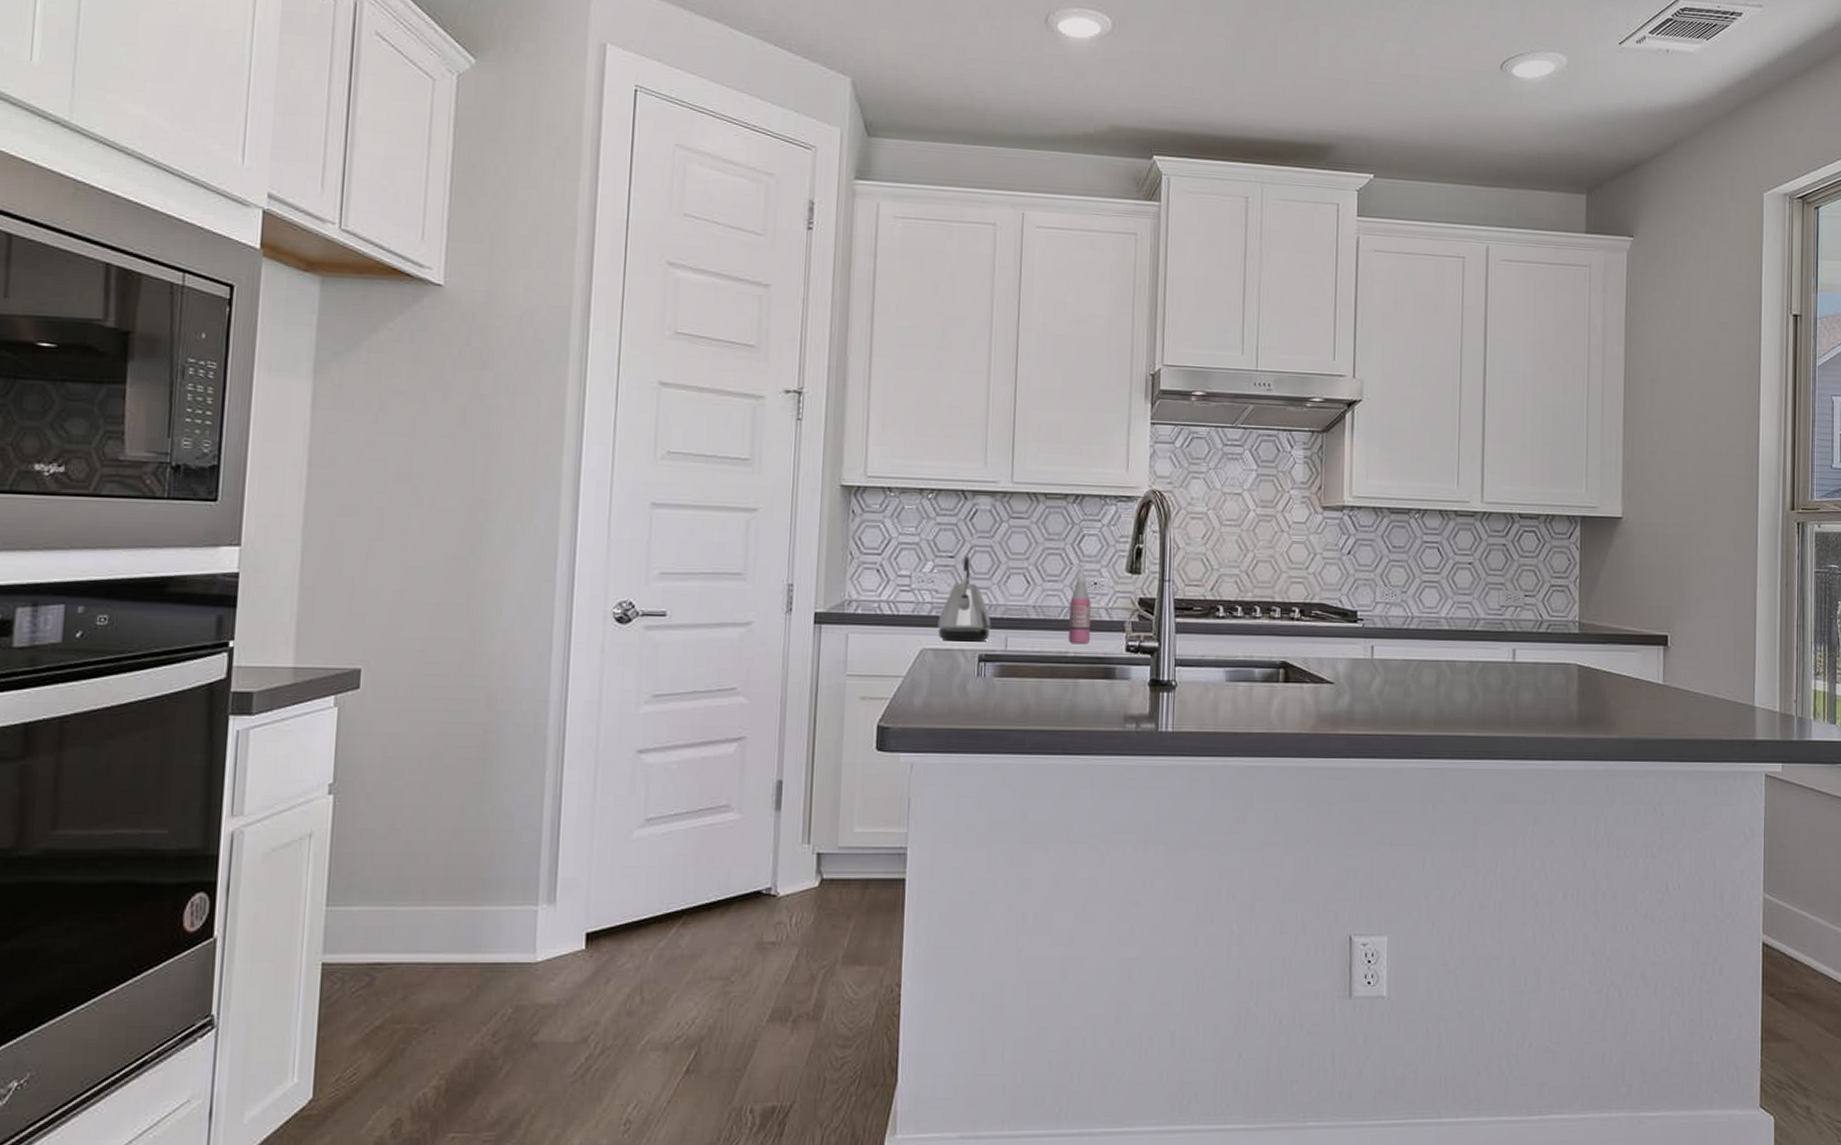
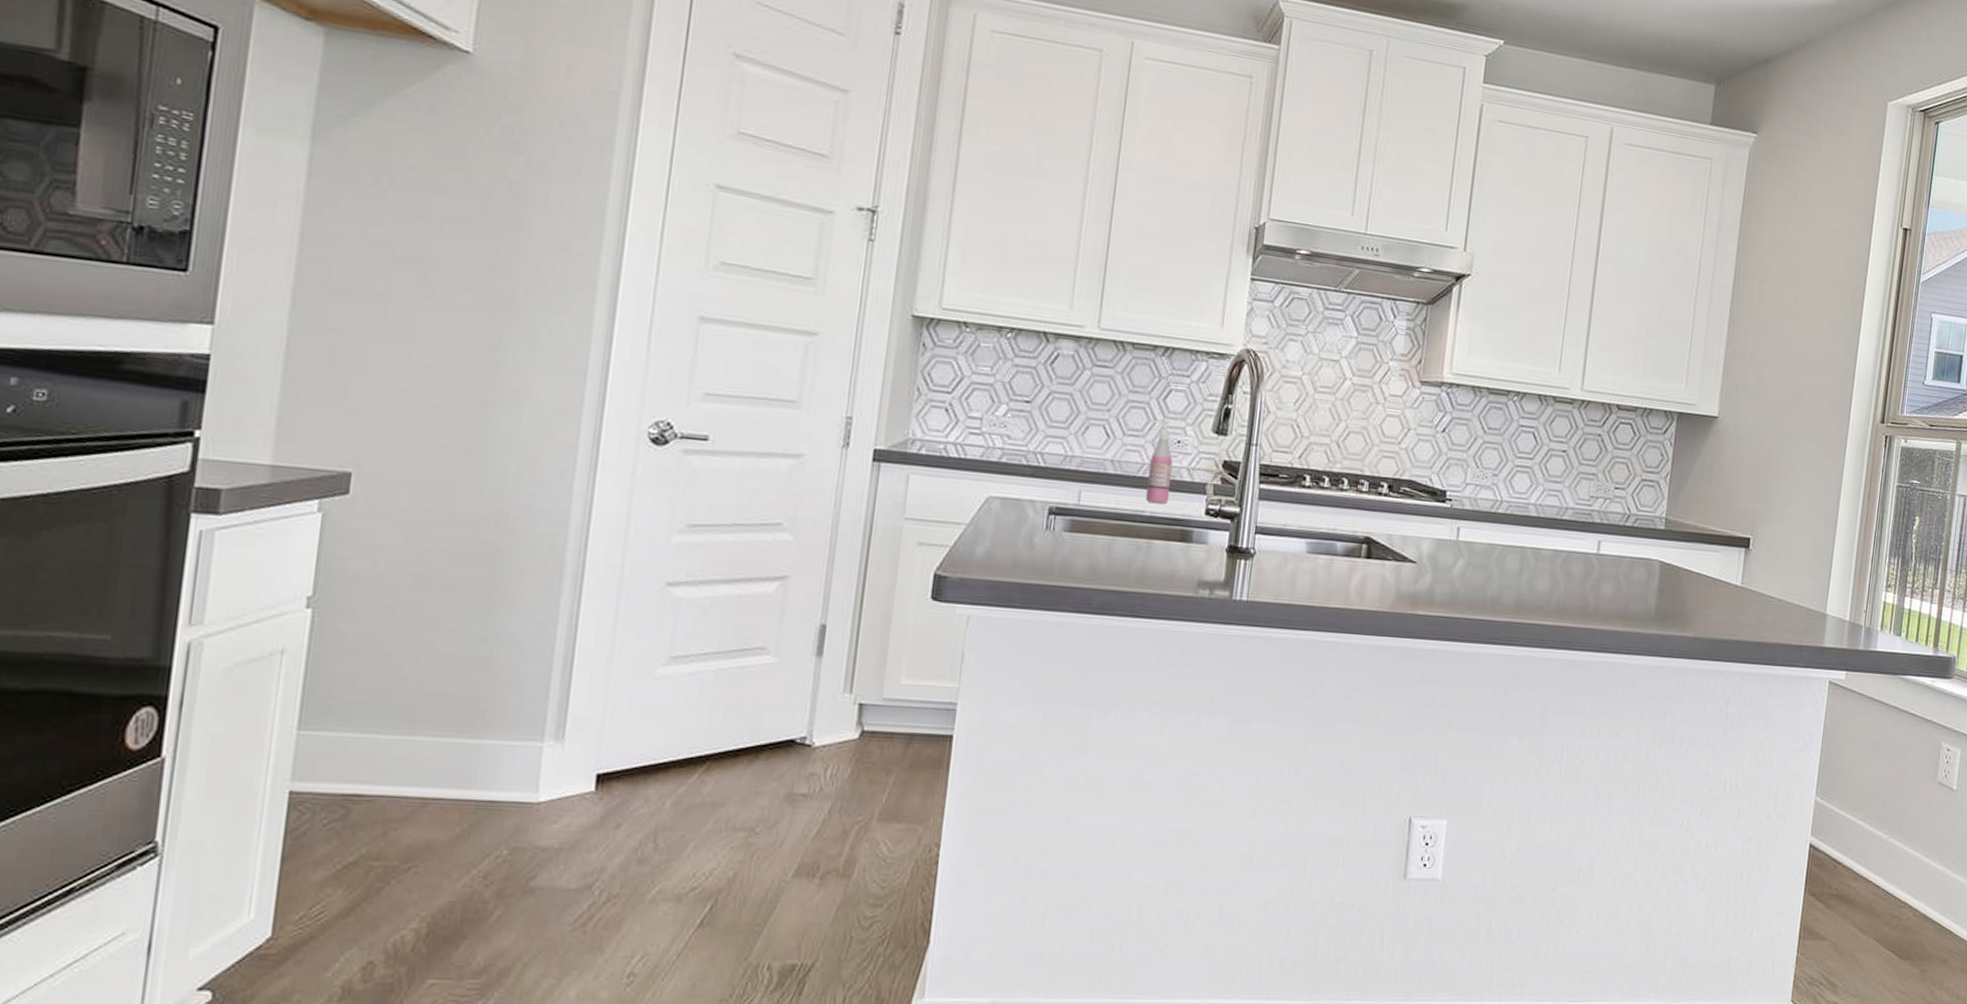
kettle: present [936,556,991,642] -> none [1006,402,1065,494]

